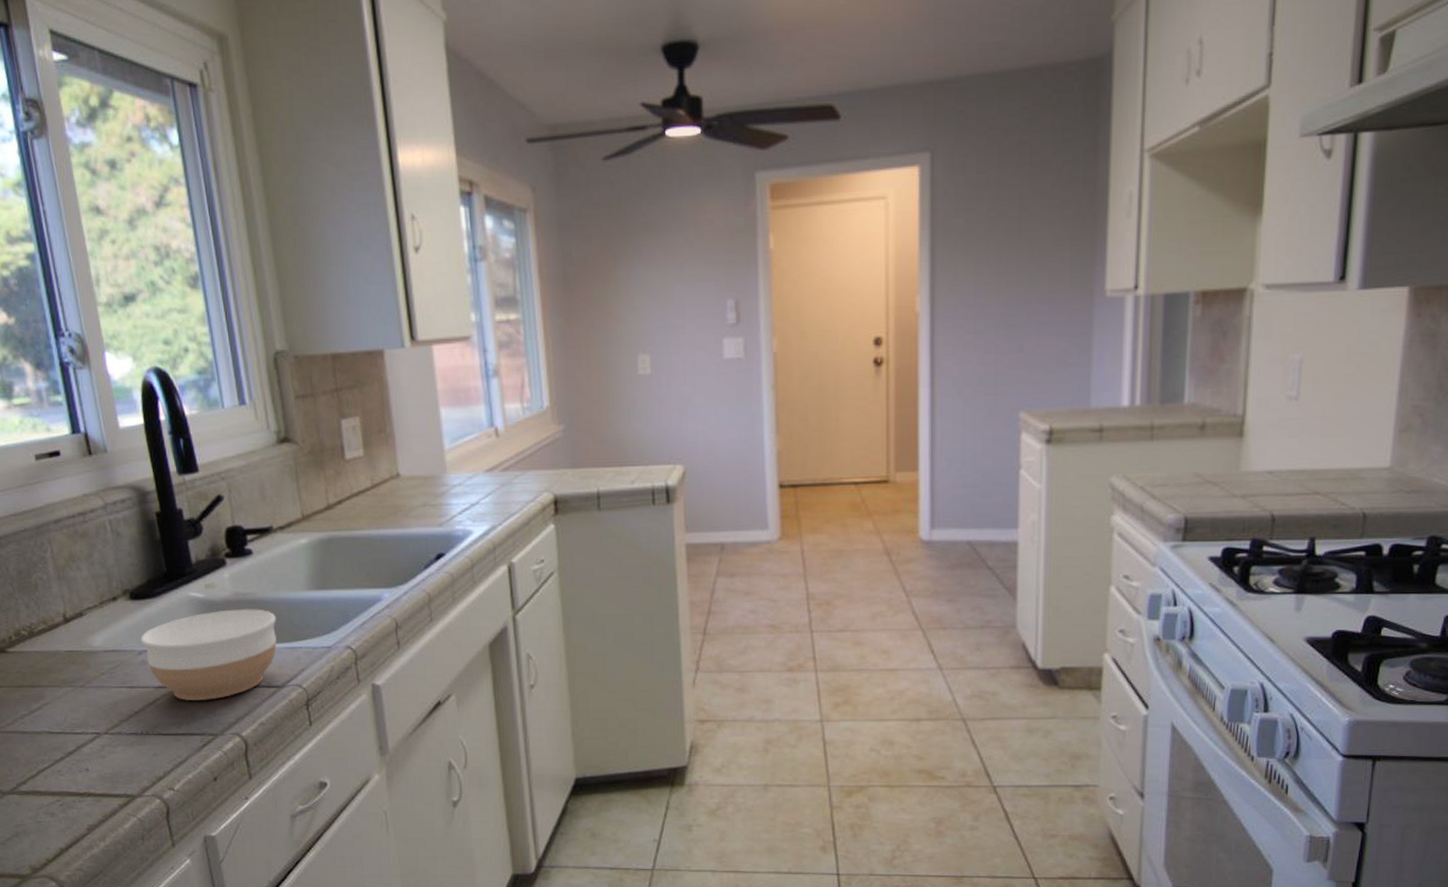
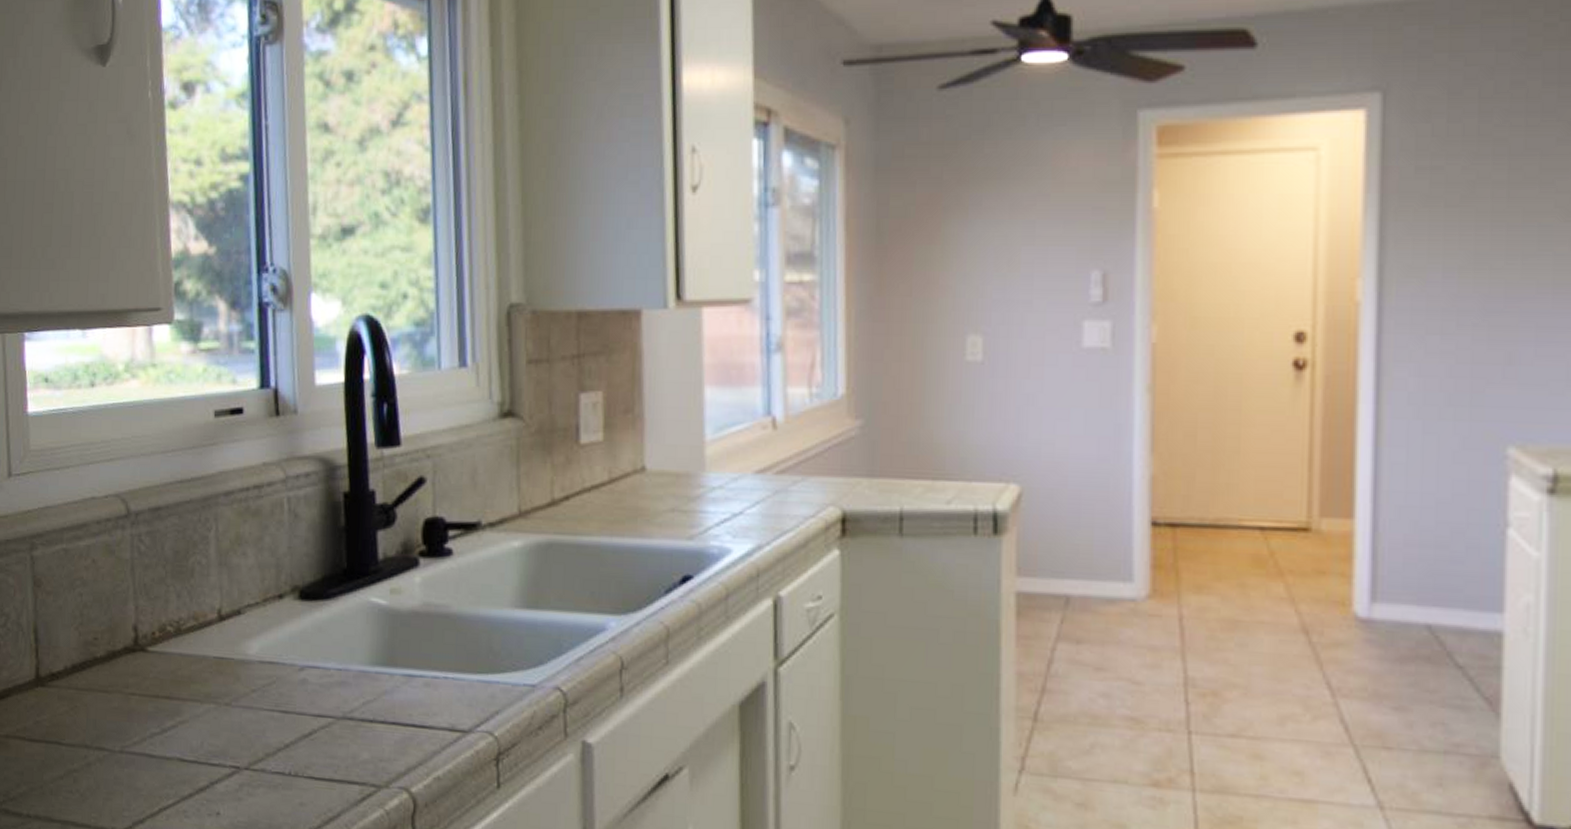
bowl: present [140,608,277,700] -> none [304,623,471,740]

